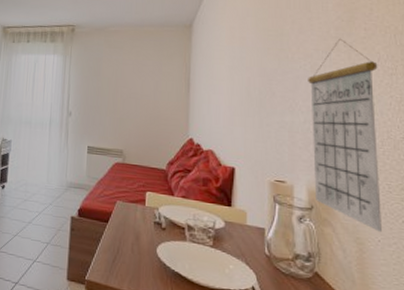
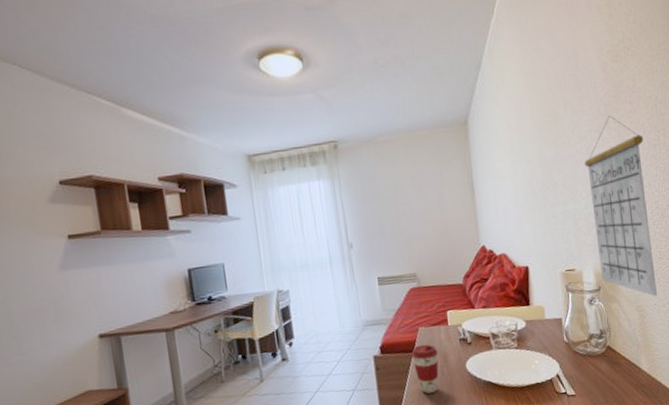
coffee cup: none [105,217,131,268] -> present [411,344,439,394]

